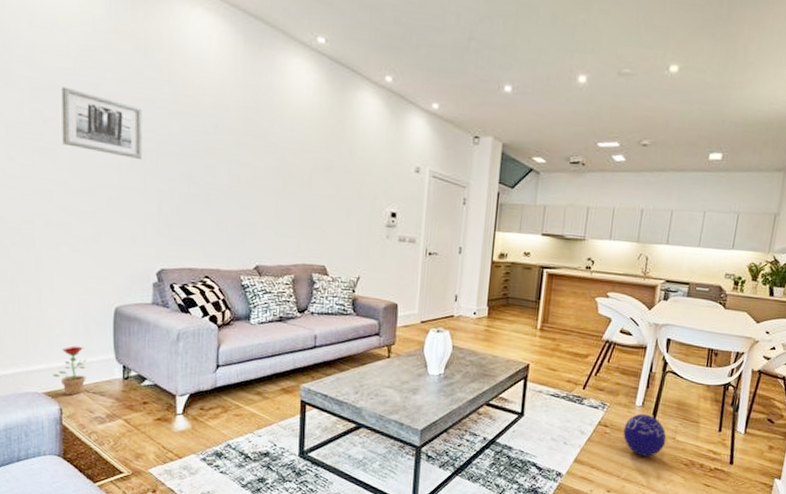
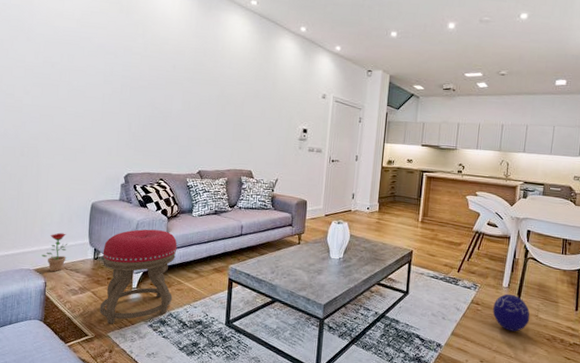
wall art: present [61,86,143,159] -> none [64,40,123,91]
stool: none [134,340,233,459] -> present [99,229,177,324]

